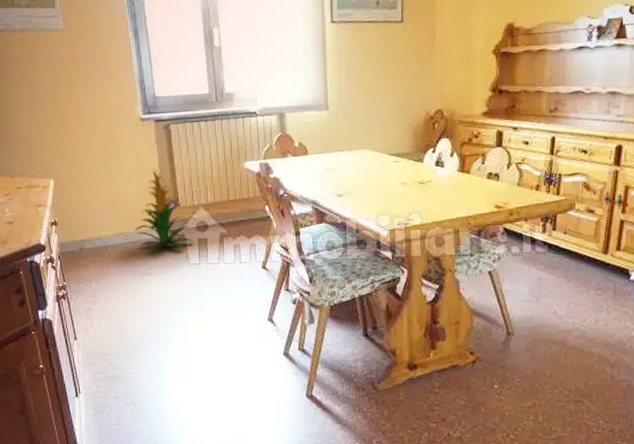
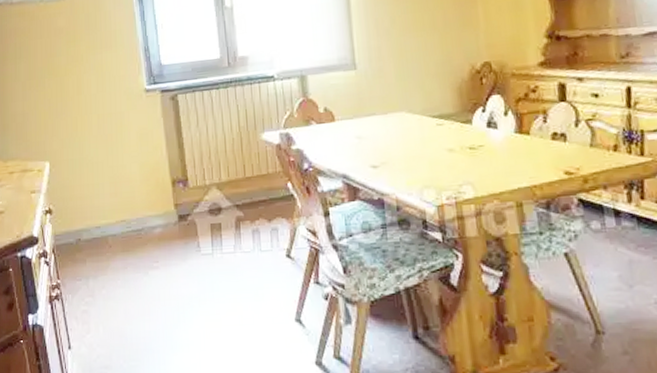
indoor plant: present [135,166,194,253] -> none [139,142,207,243]

